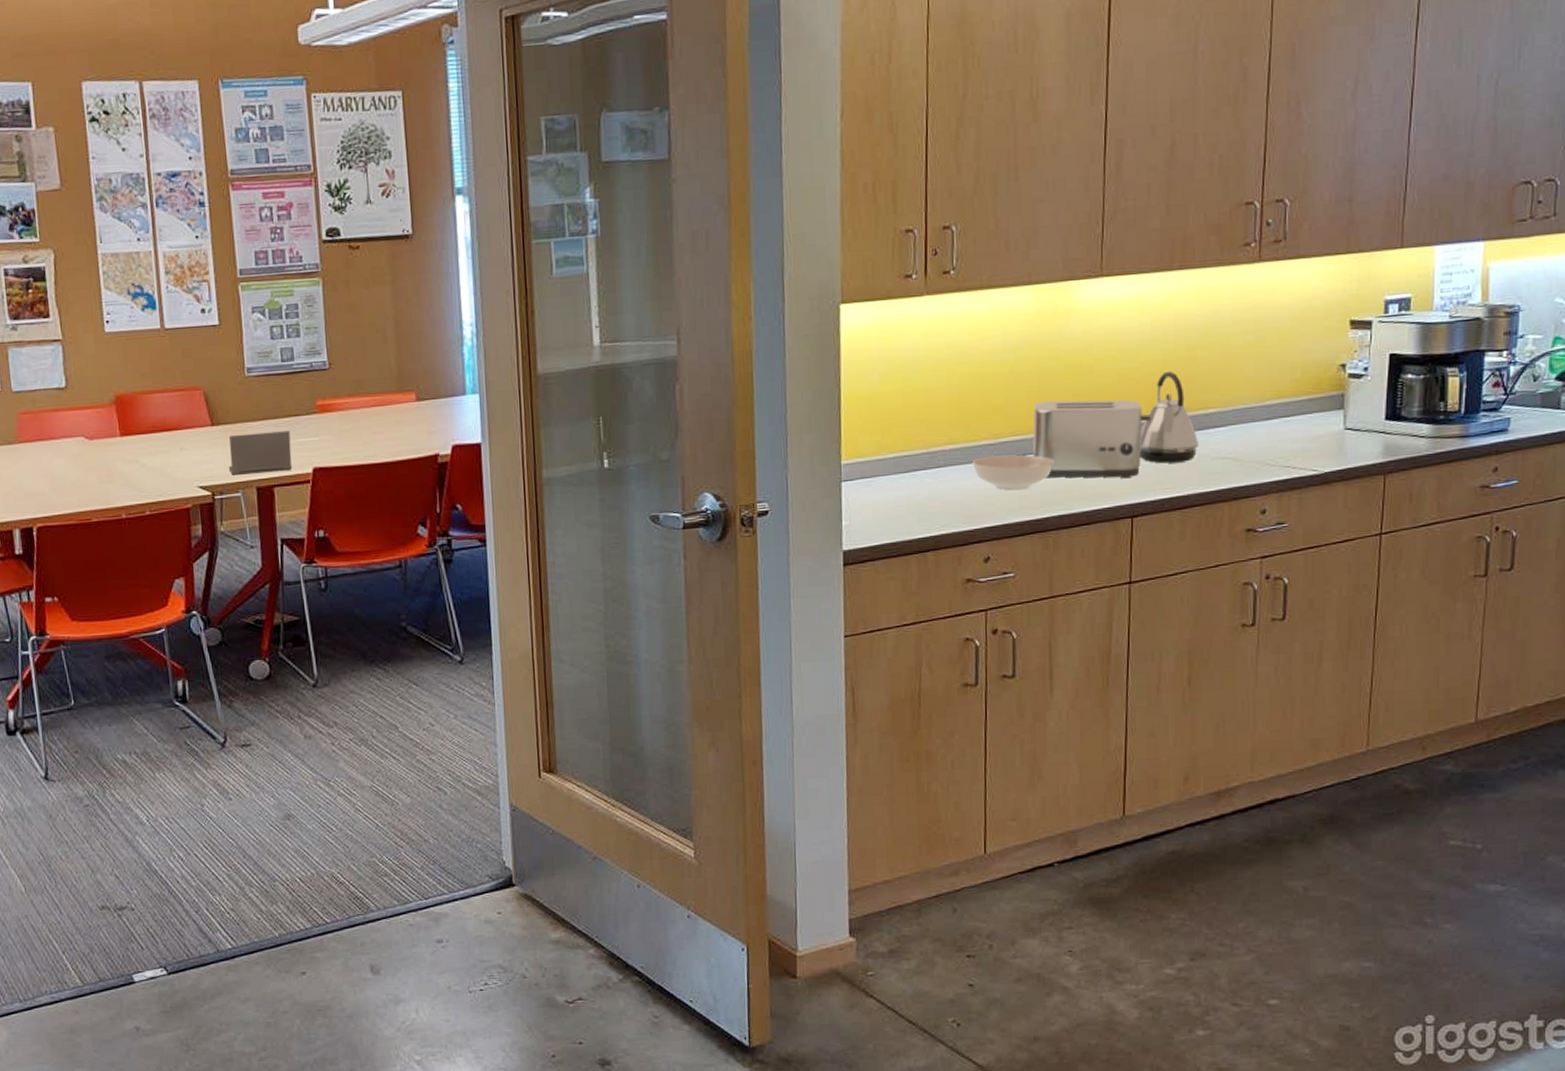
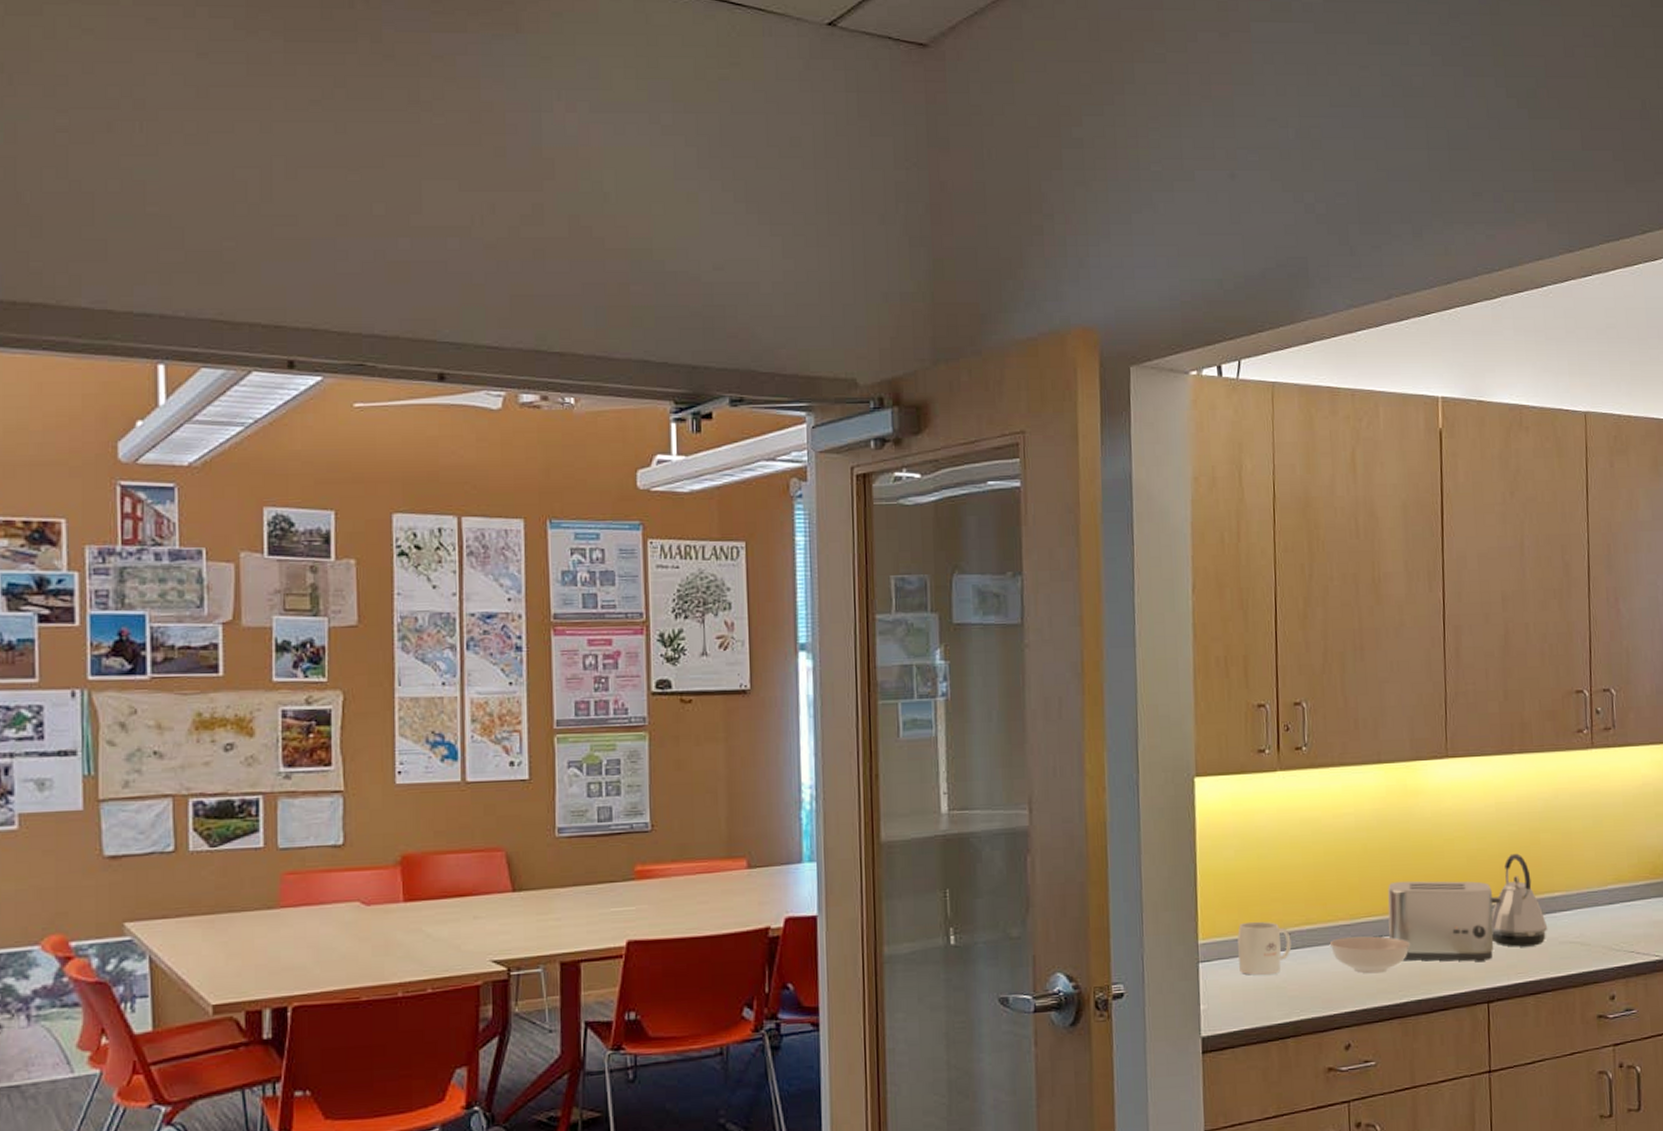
laptop computer: present [228,431,292,475] -> none [529,898,603,948]
mug: none [880,442,934,494] -> present [1237,921,1292,976]

